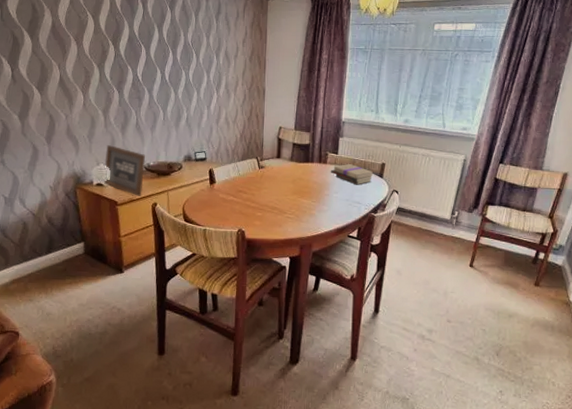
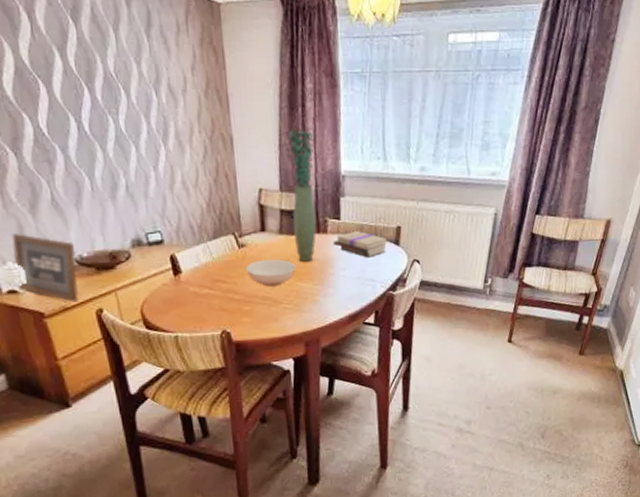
bowl: none [263,179,300,200] -> present [246,259,296,287]
vase: none [301,82,324,184] -> present [288,123,316,262]

